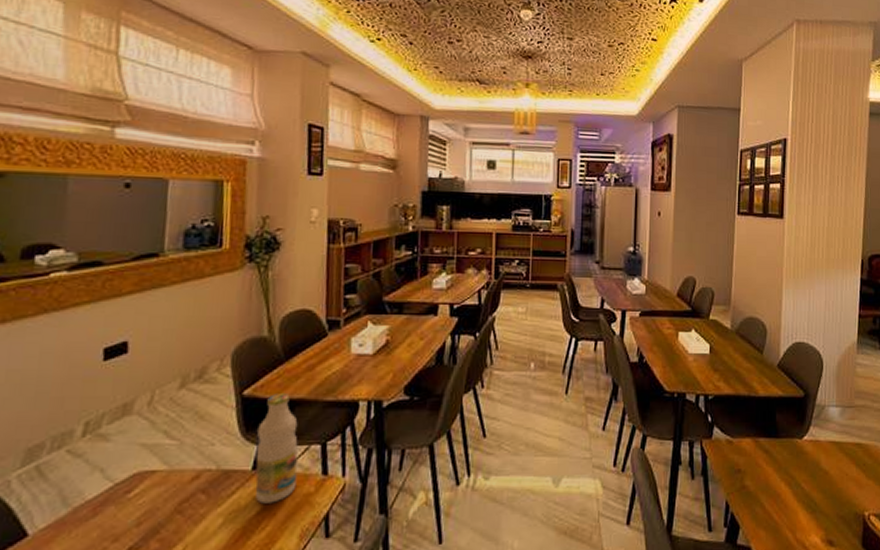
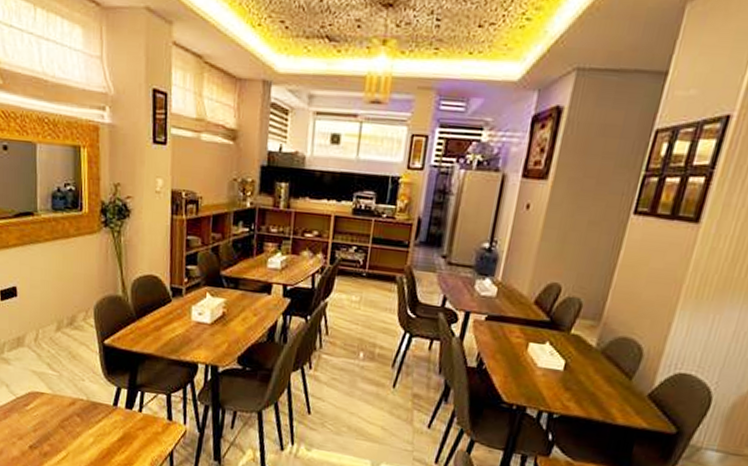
bottle: present [255,392,298,504] -> none [115,346,148,435]

